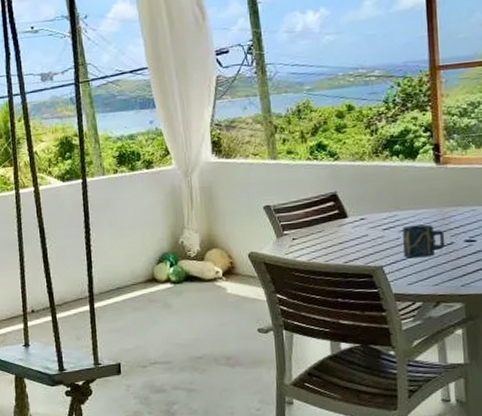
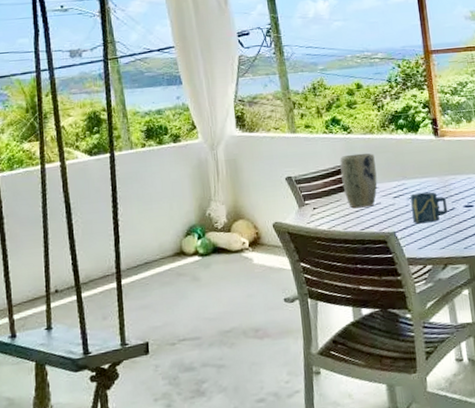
plant pot: none [324,181,366,240] -> present [340,152,378,209]

